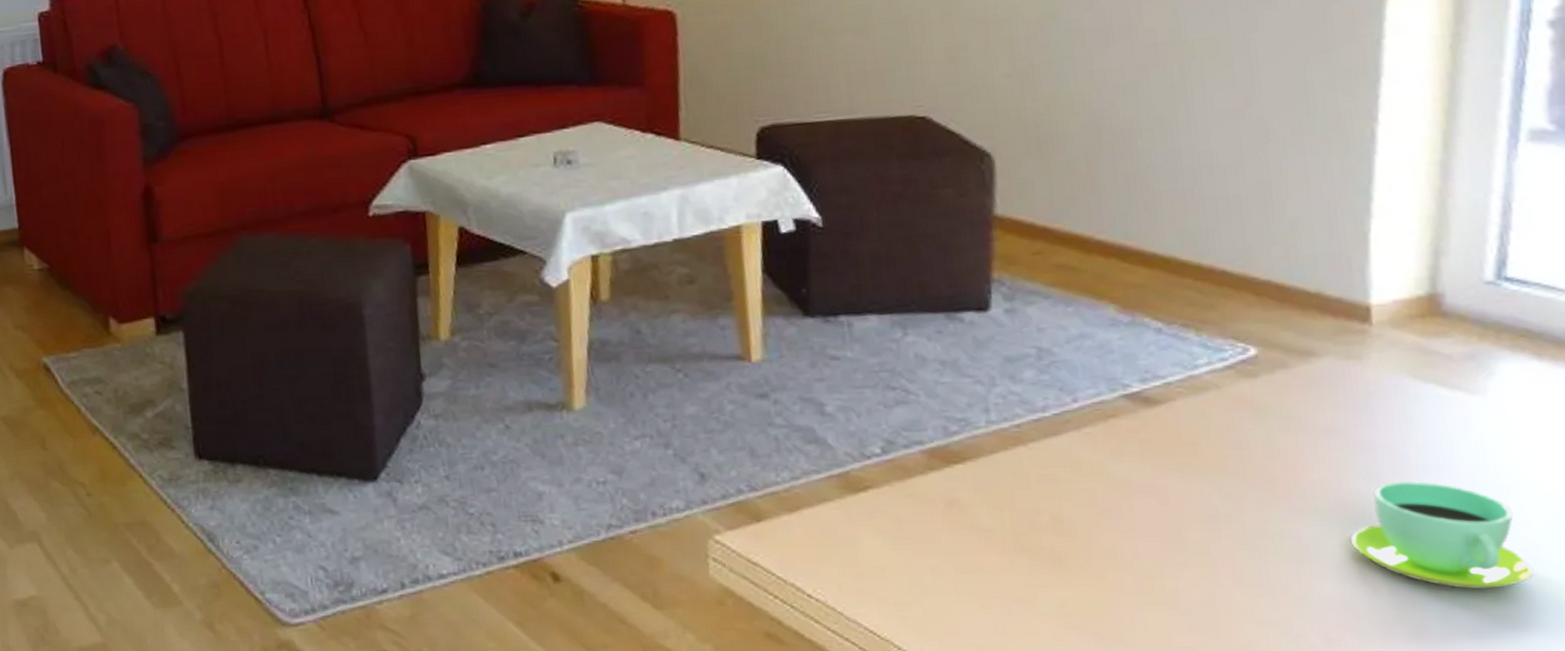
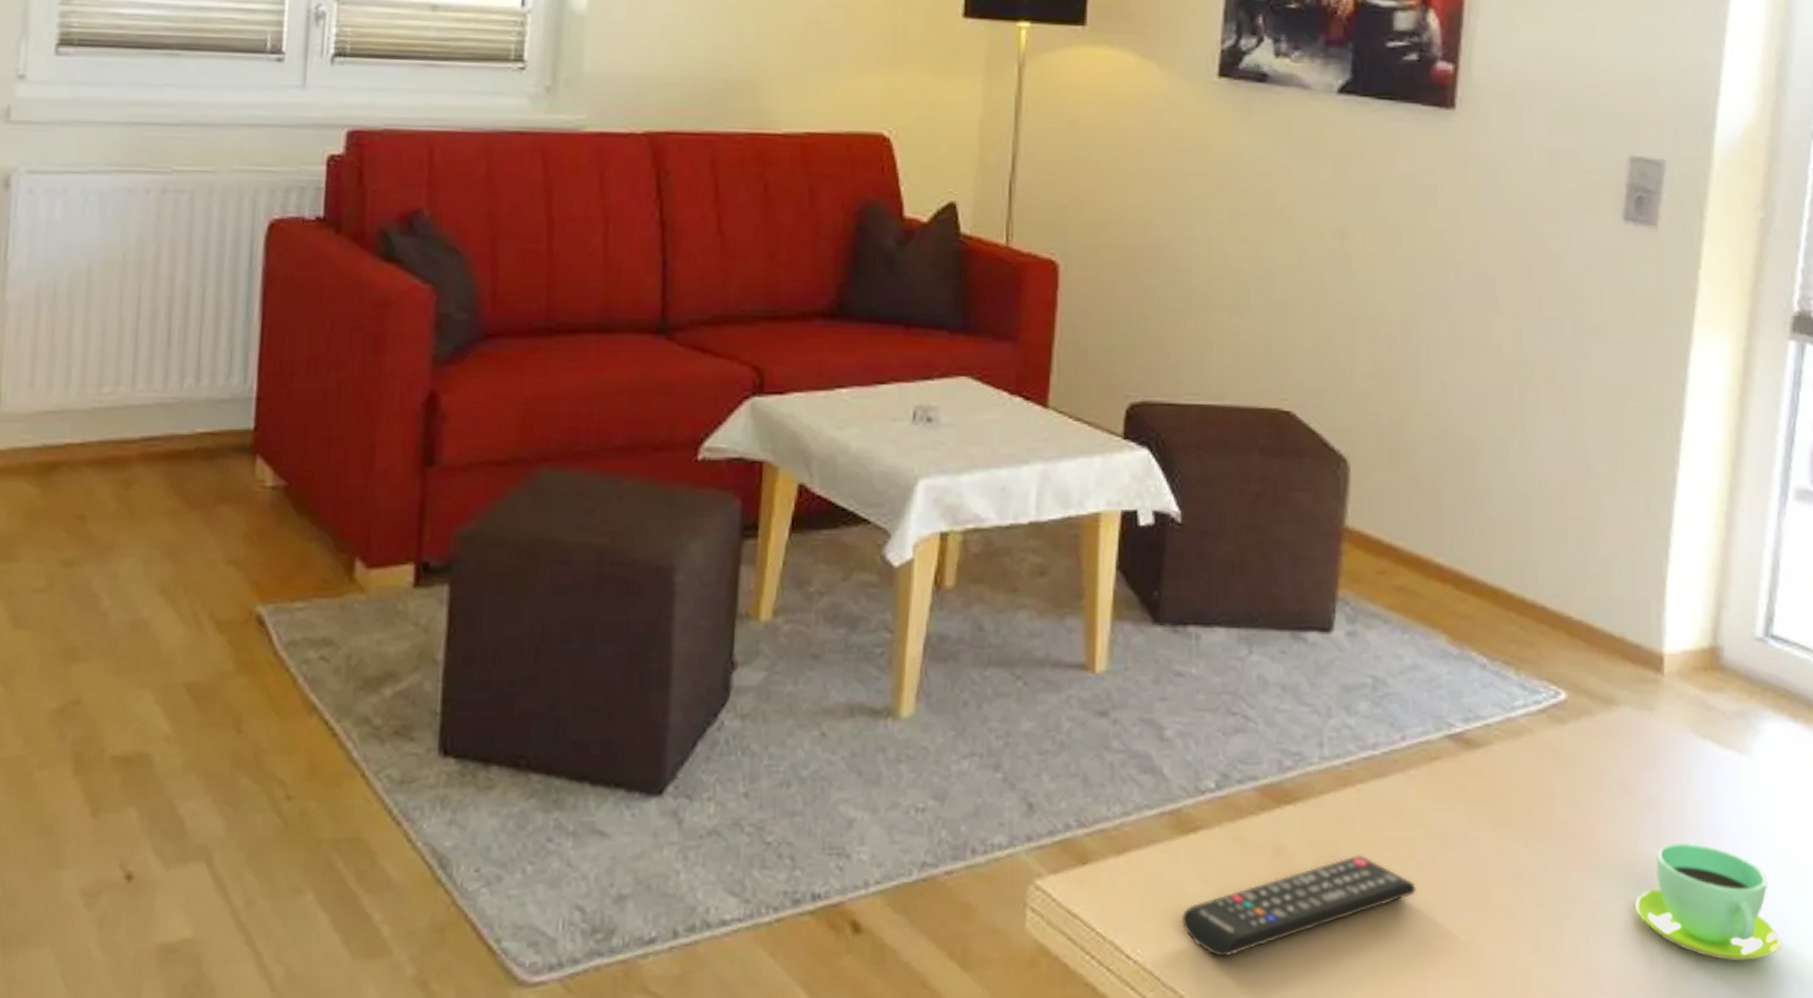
remote control: none [858,505,1101,595] -> present [1181,855,1416,957]

